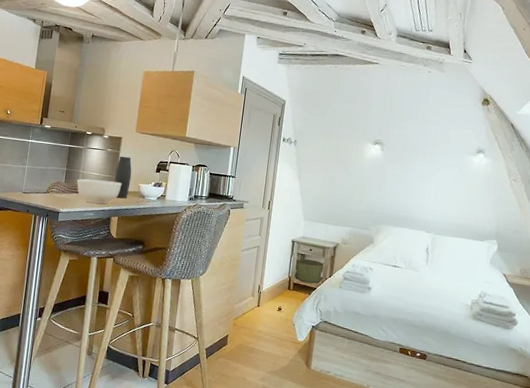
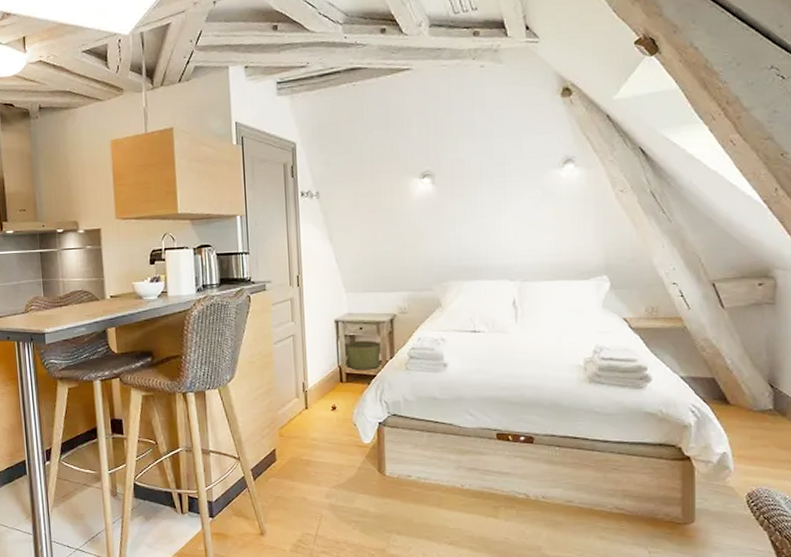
bowl: present [76,178,122,204] -> none [58,284,112,316]
vase: present [114,156,132,199] -> none [101,251,122,304]

